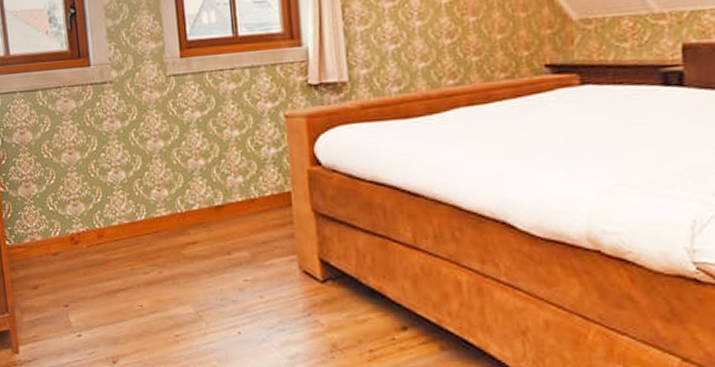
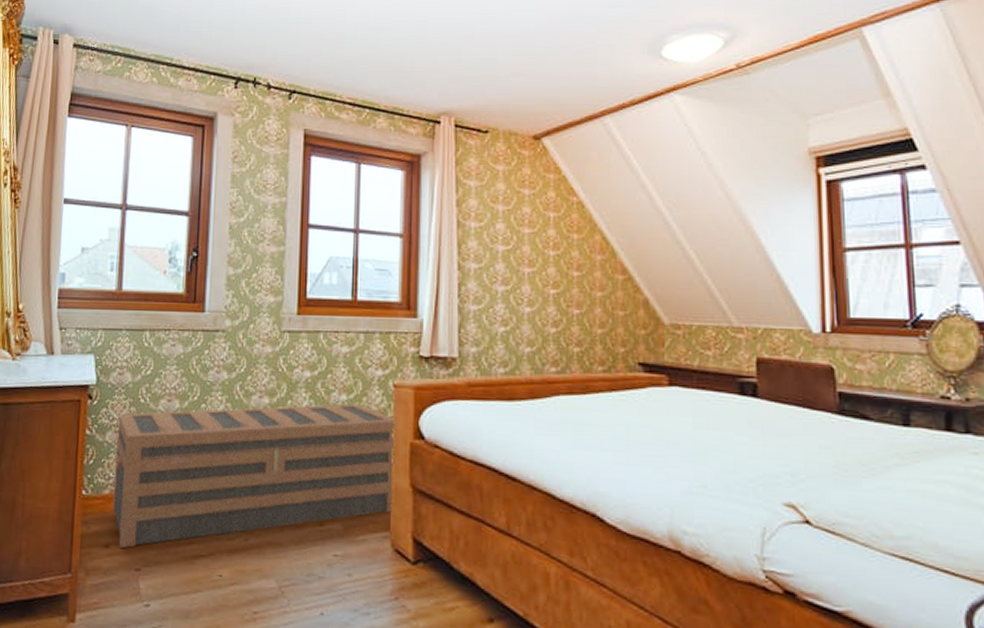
storage bench: none [26,137,298,288] -> present [112,403,396,548]

